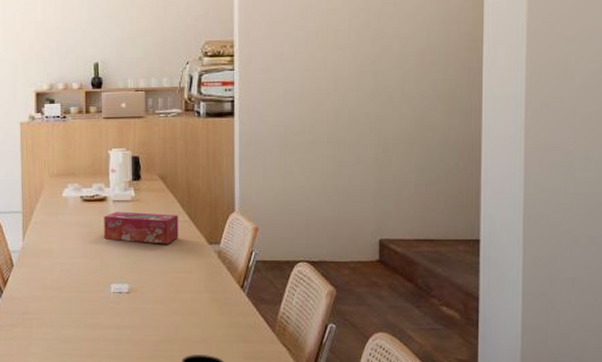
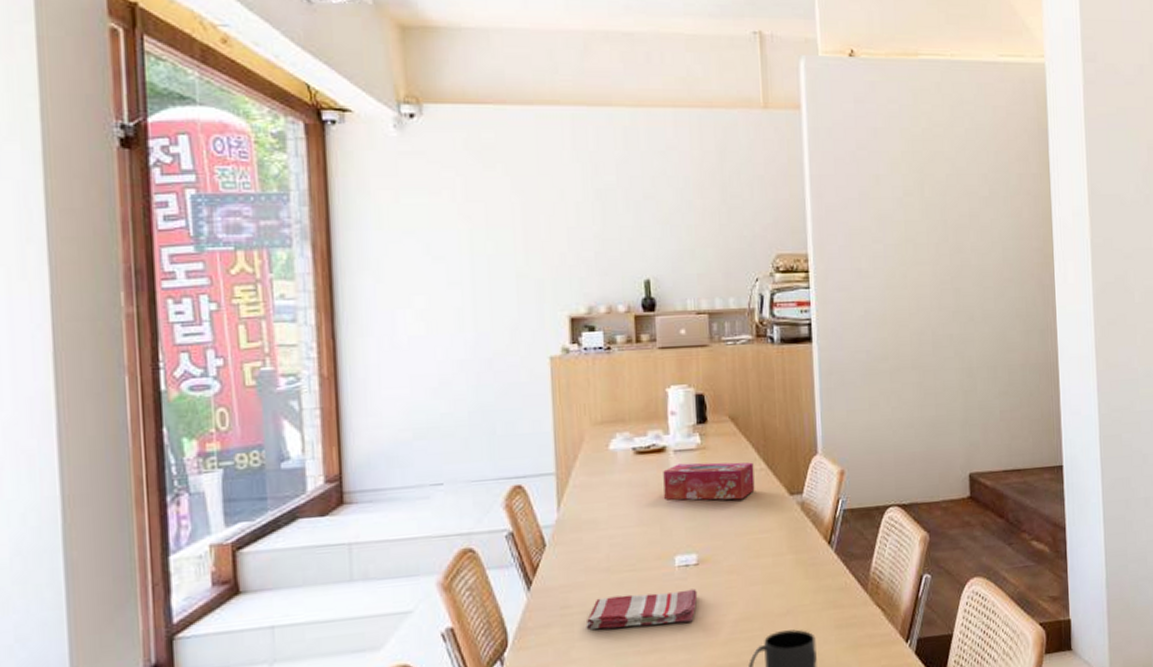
dish towel: none [41,310,128,337] -> present [586,588,698,630]

